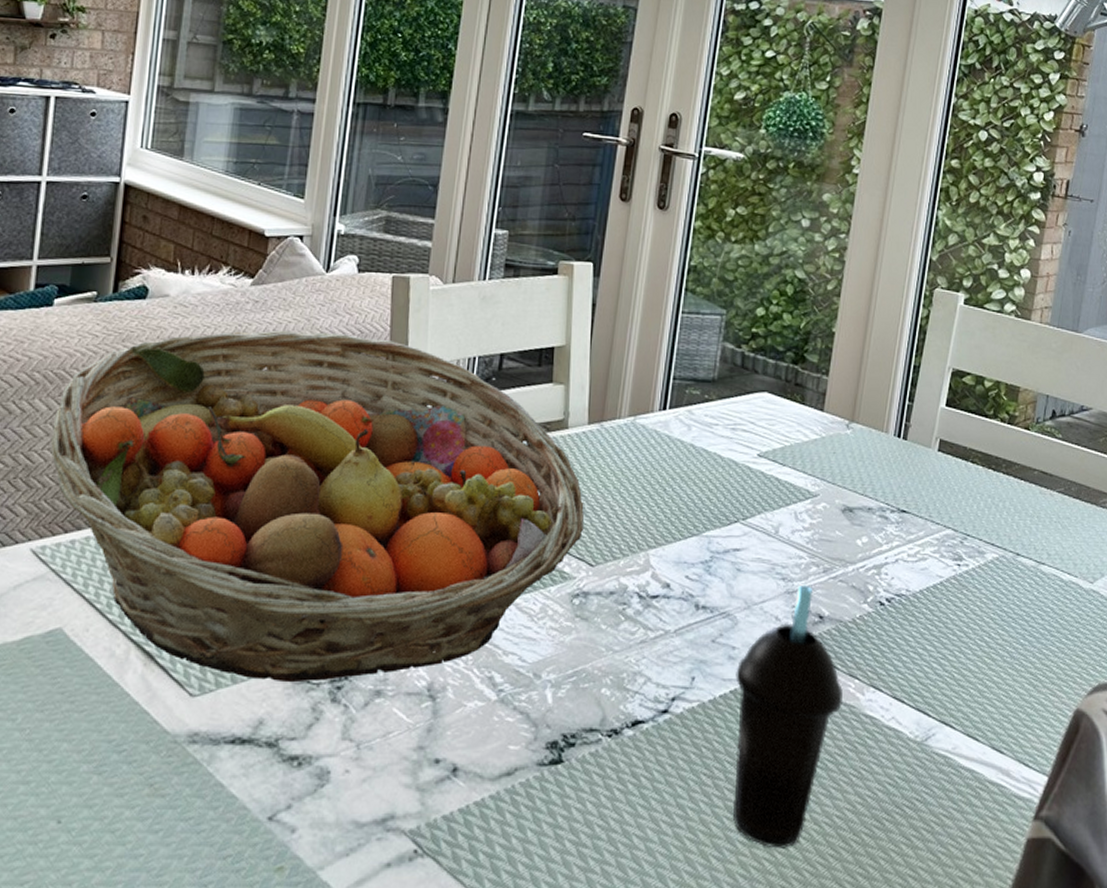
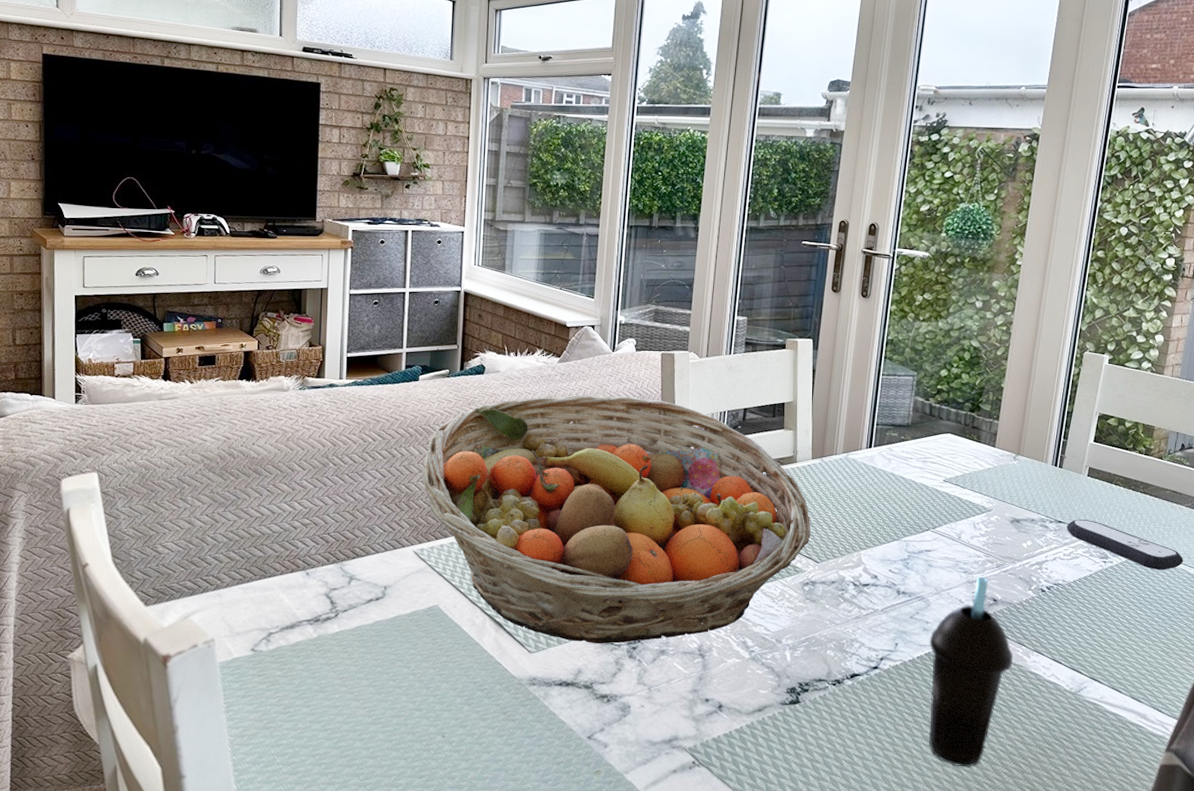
remote control: none [911,508,1055,575] -> present [1066,519,1184,570]

